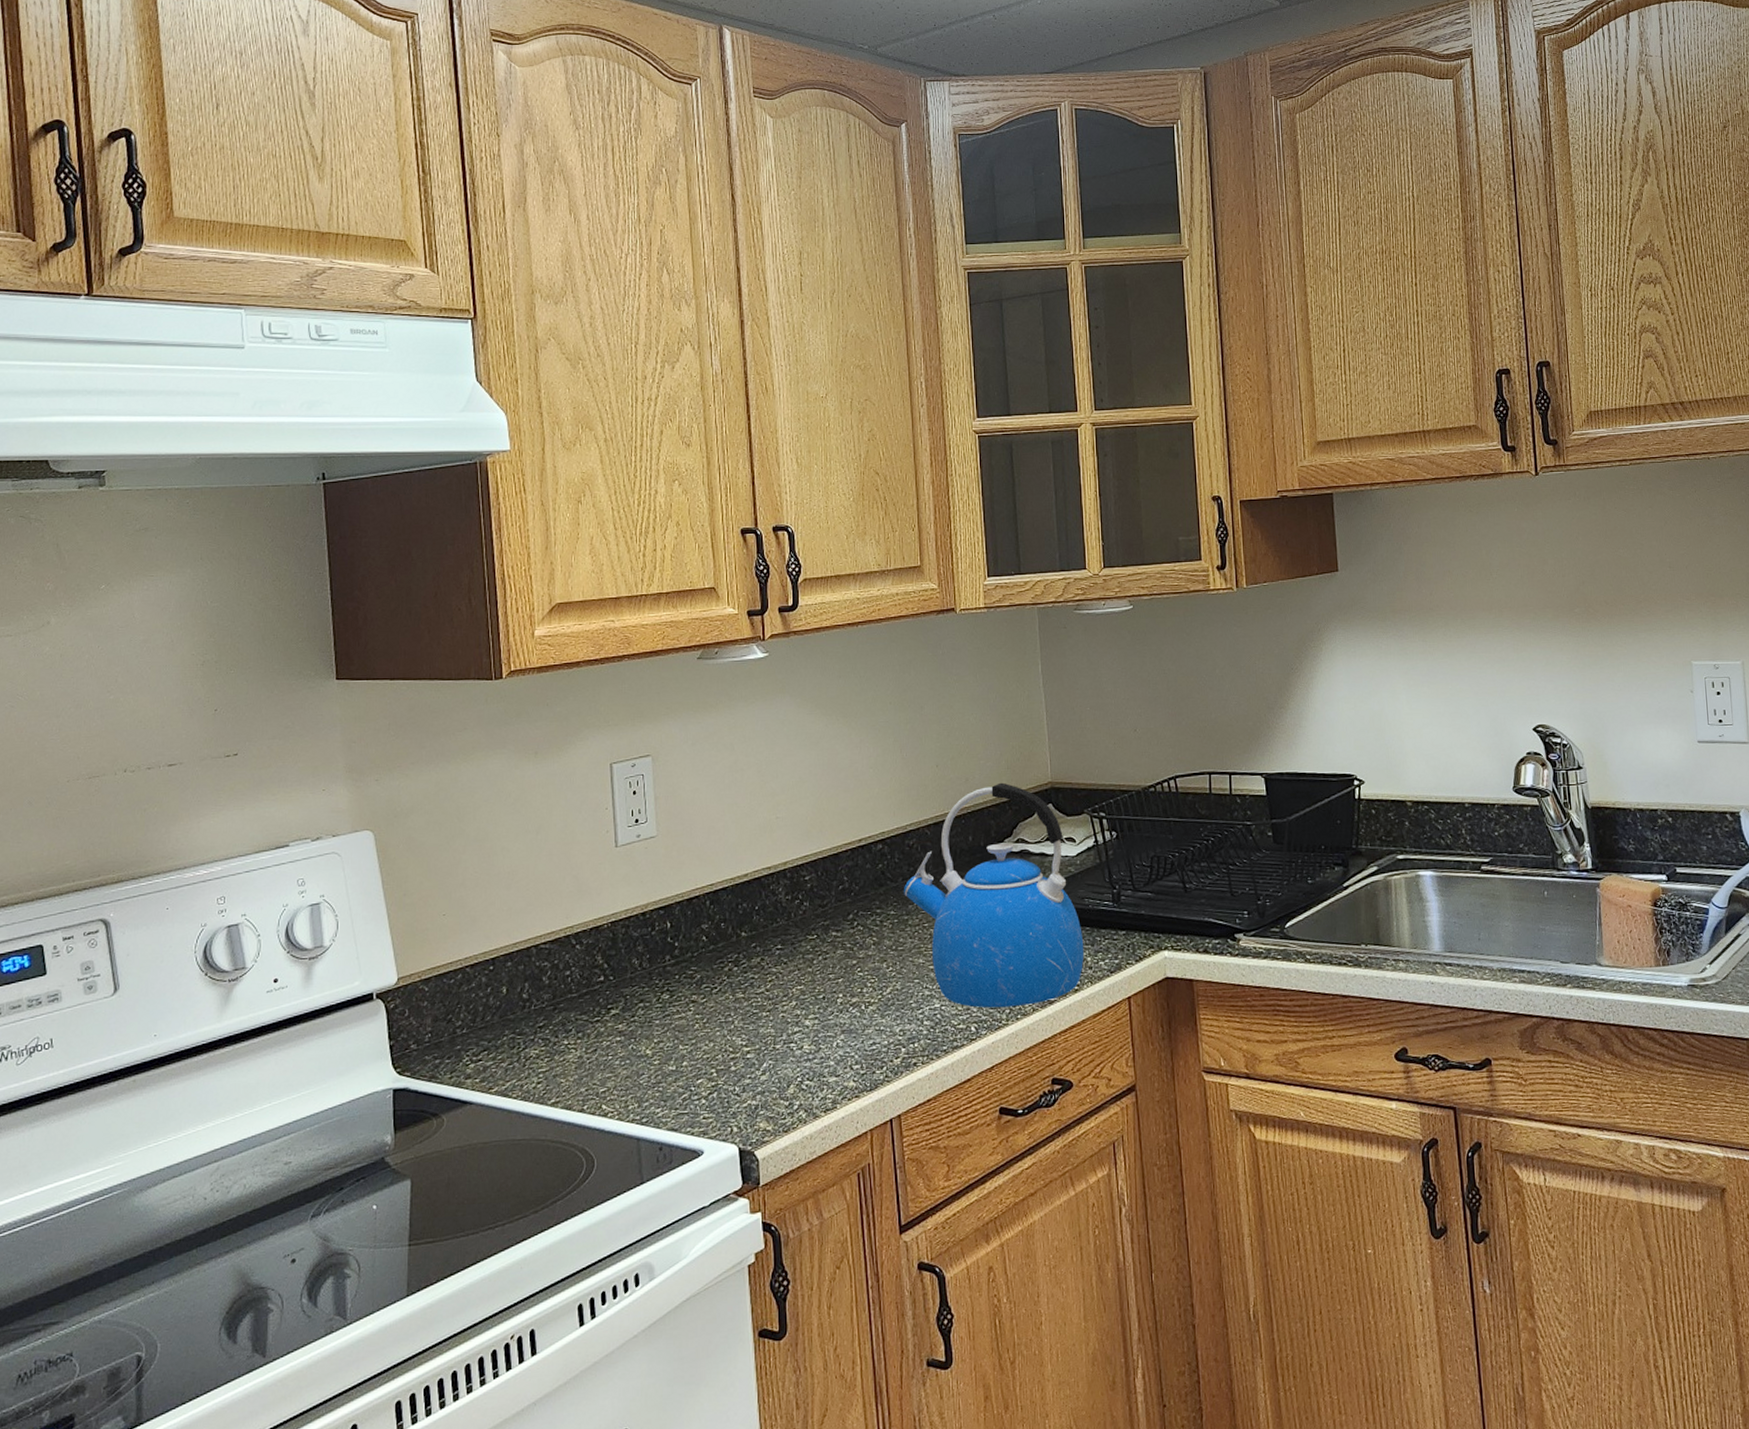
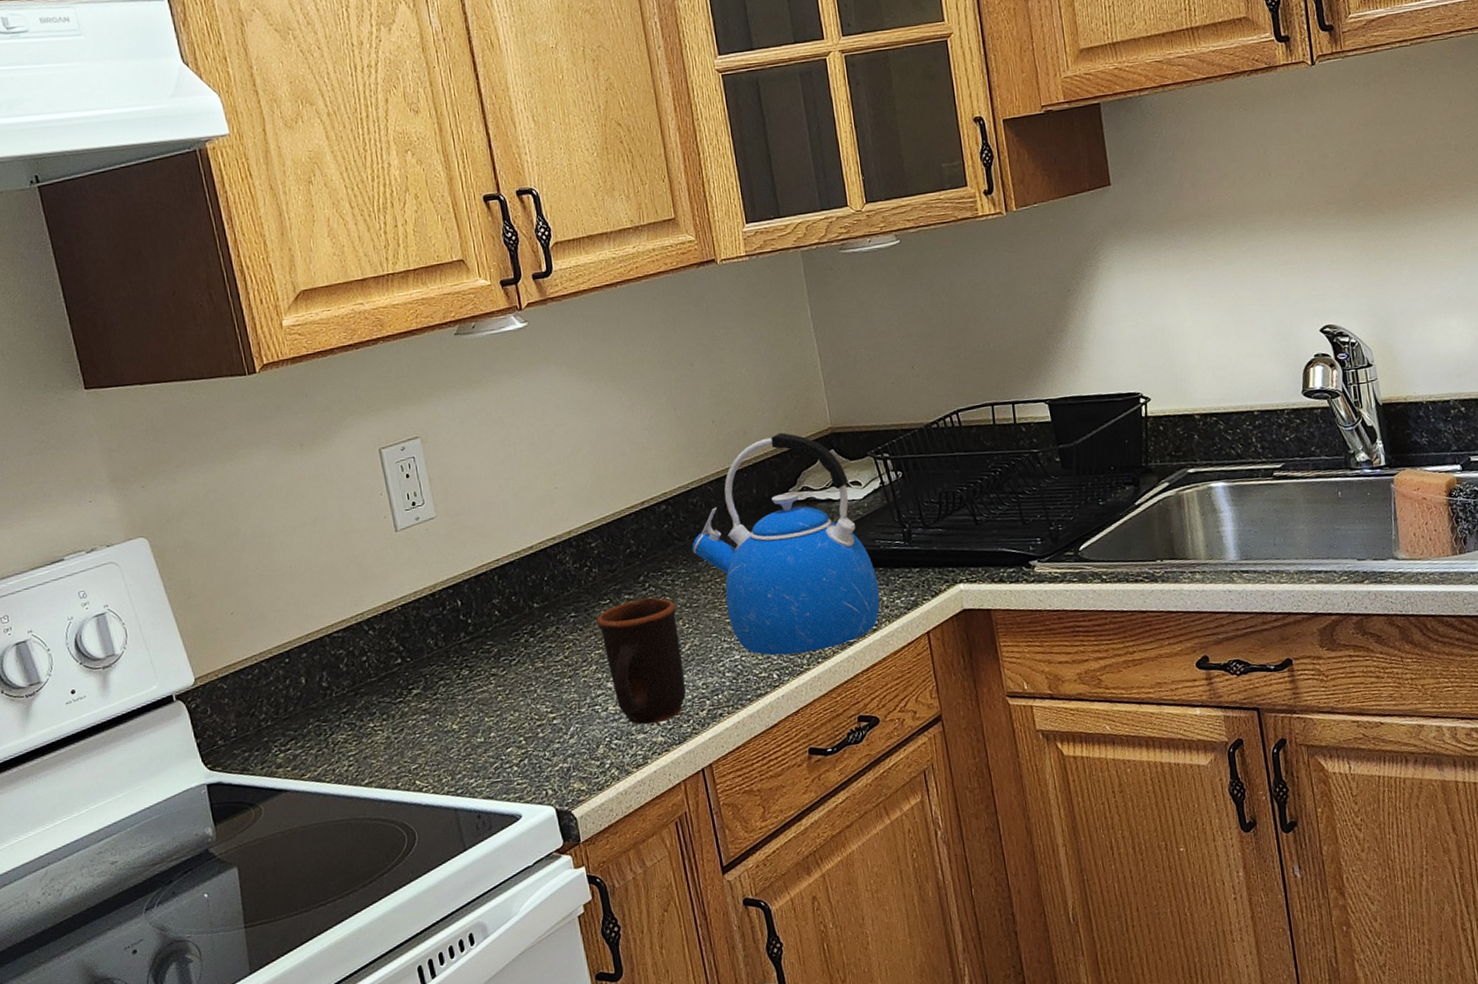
mug: none [801,936,883,1067] -> present [596,597,686,725]

